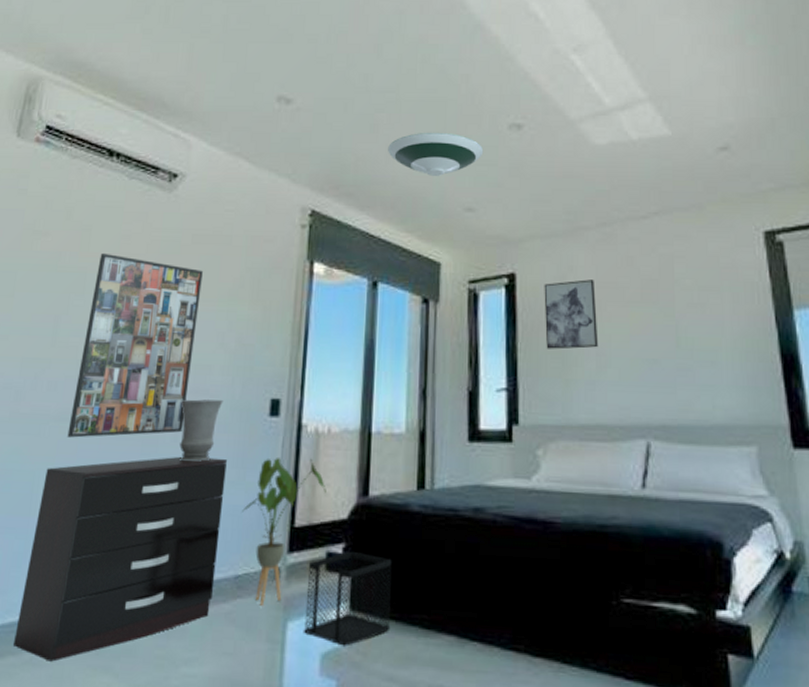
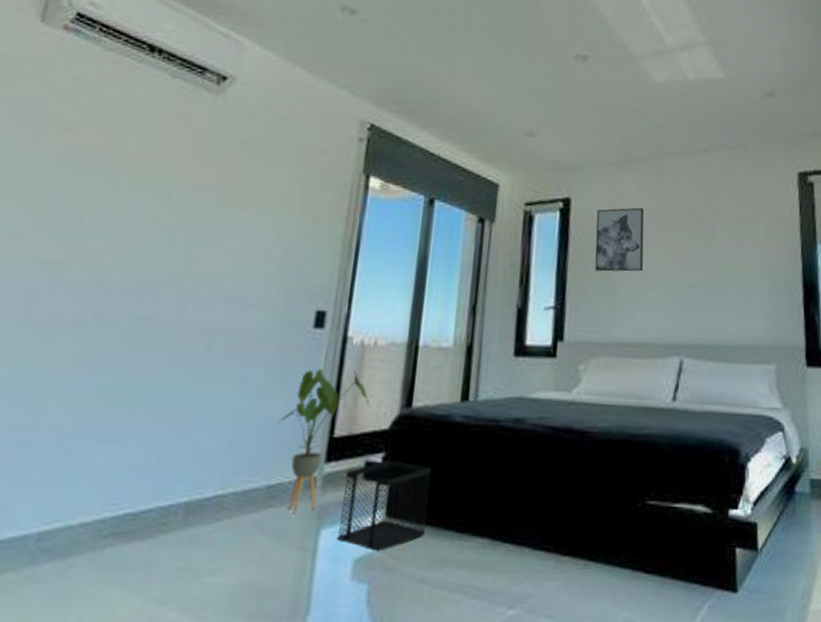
dresser: present [14,456,227,662] -> none [13,366,265,577]
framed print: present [67,252,203,438] -> none [86,153,250,346]
vase: present [179,399,223,463] -> none [213,309,265,373]
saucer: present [388,132,484,176] -> none [453,55,549,100]

